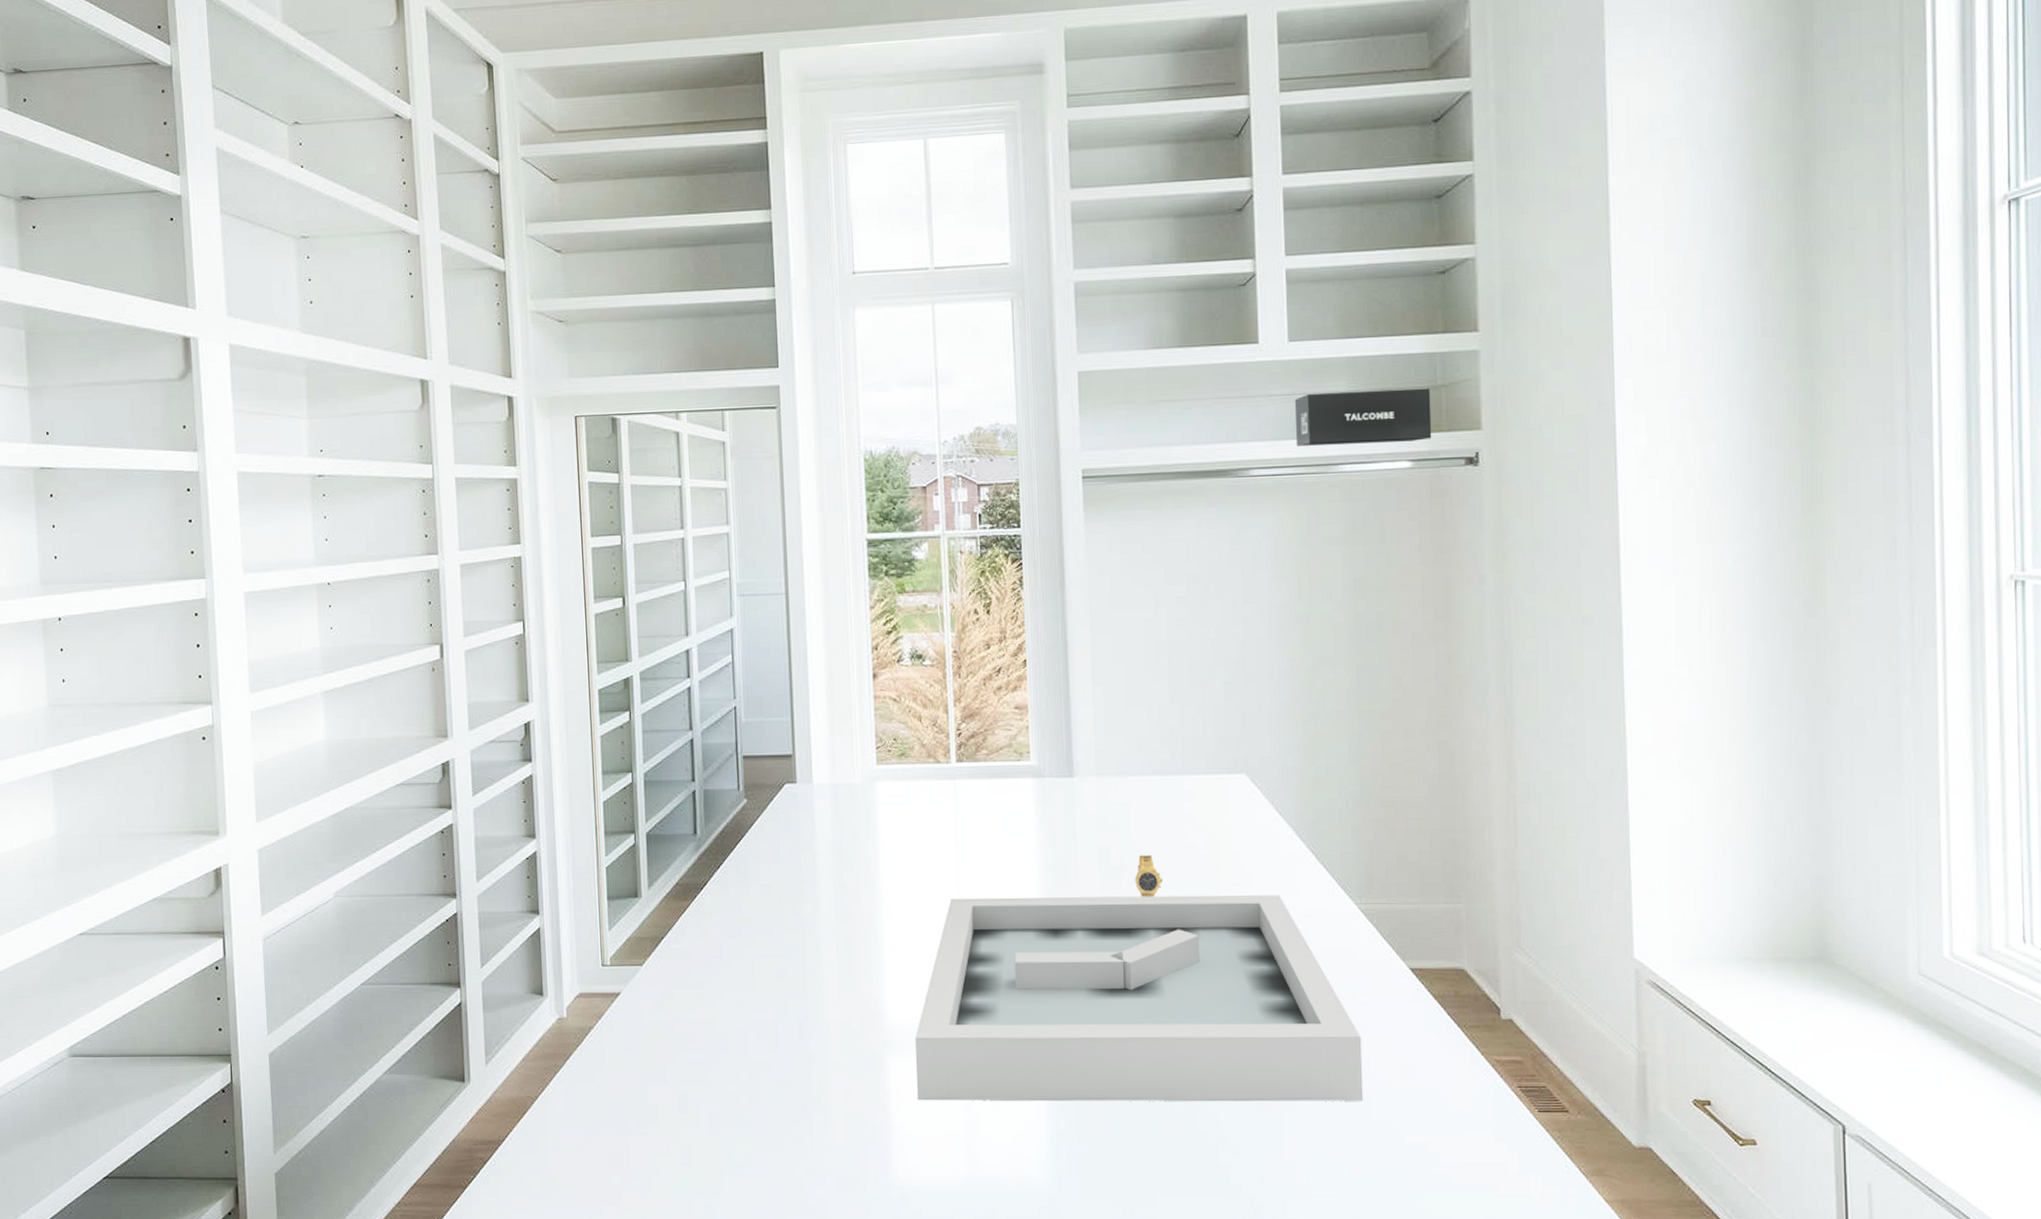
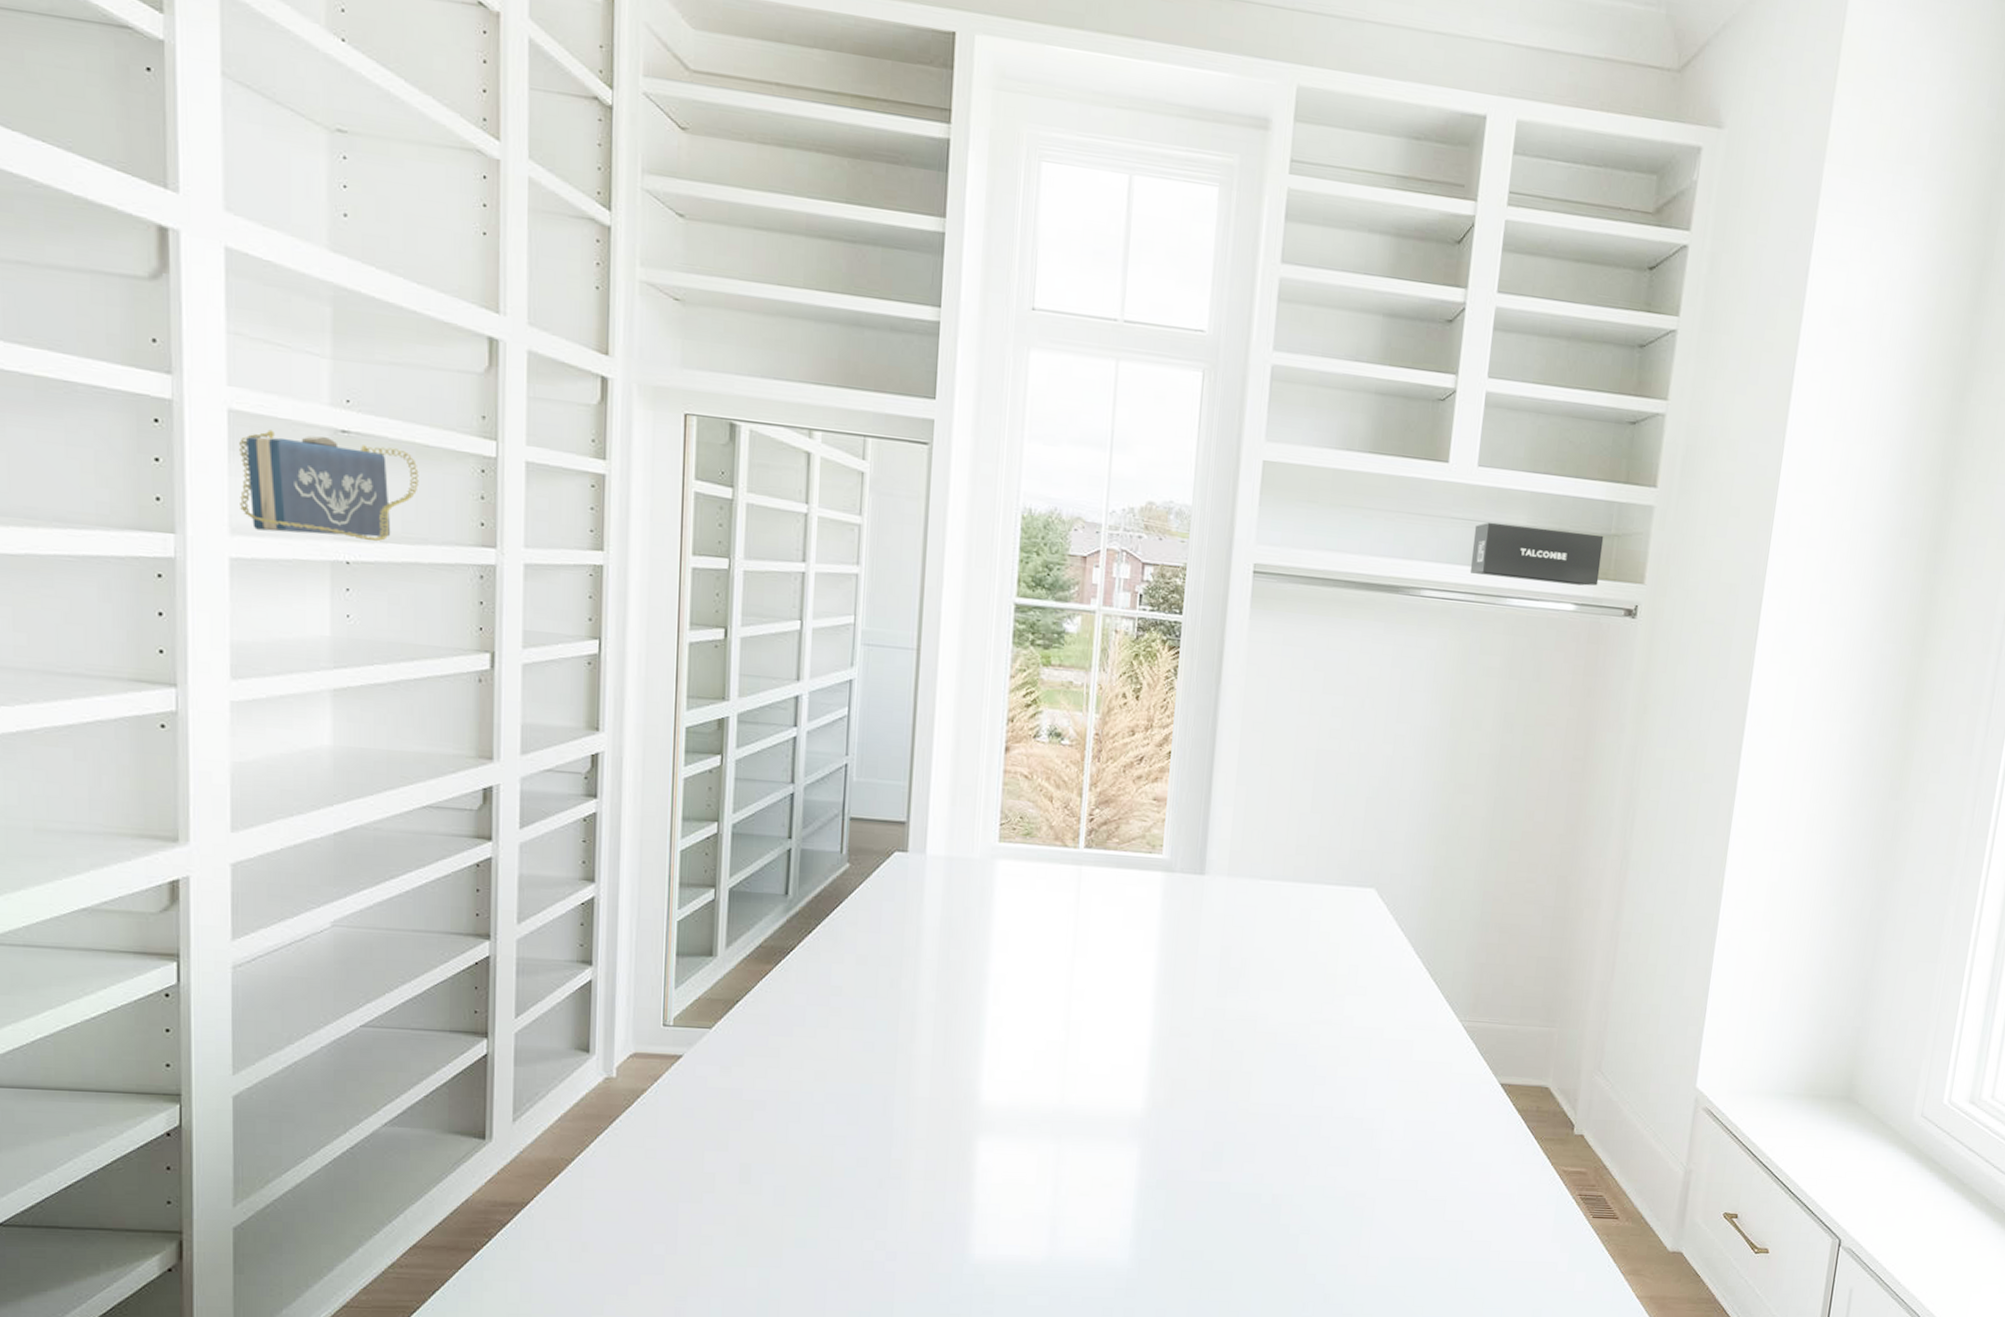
clutch bag: none [247,483,377,567] -> present [239,429,419,542]
decorative tray: present [915,895,1364,1102] -> none [1003,984,1447,1201]
watch: present [1135,854,1164,897] -> none [1252,957,1281,999]

